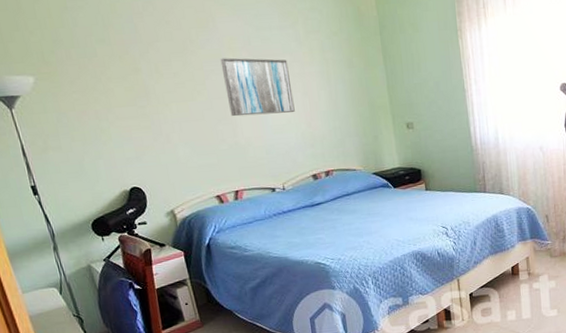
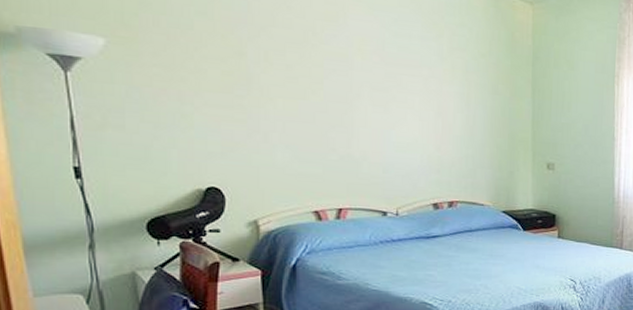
wall art: present [220,57,295,117] -> none [345,58,425,131]

